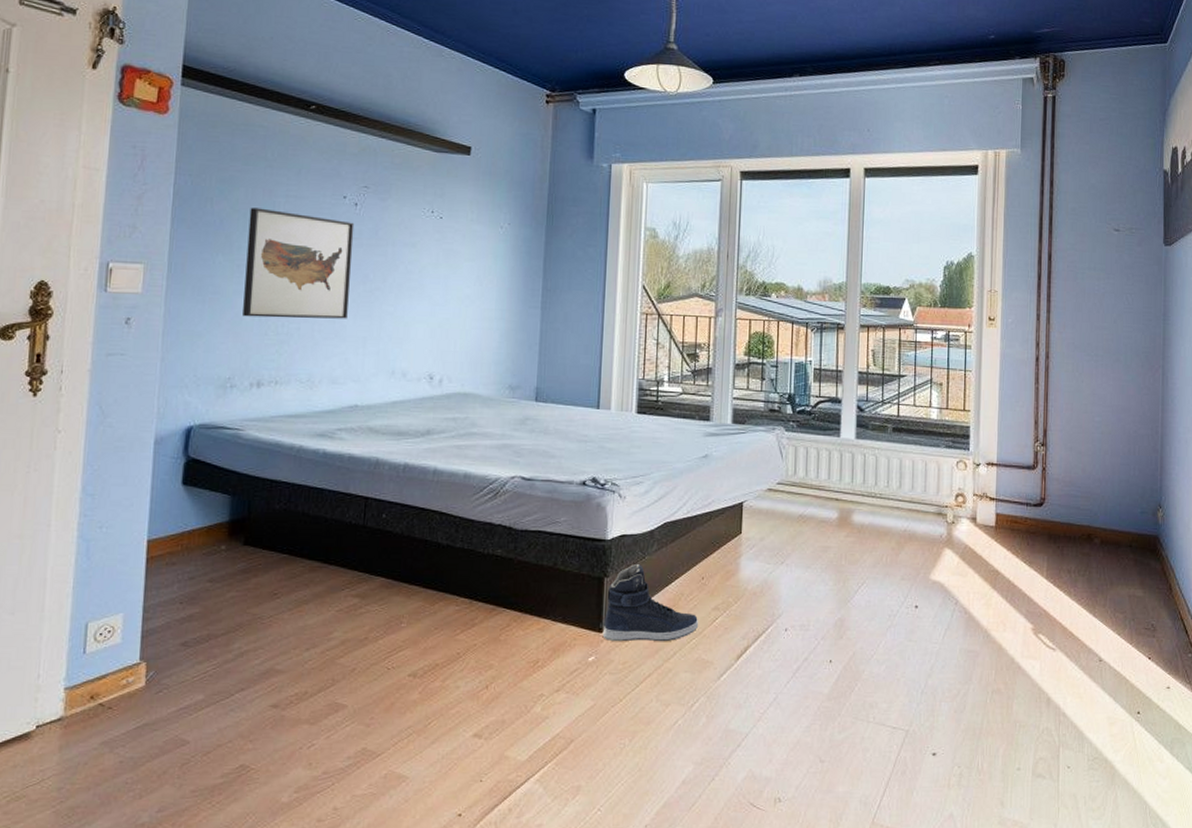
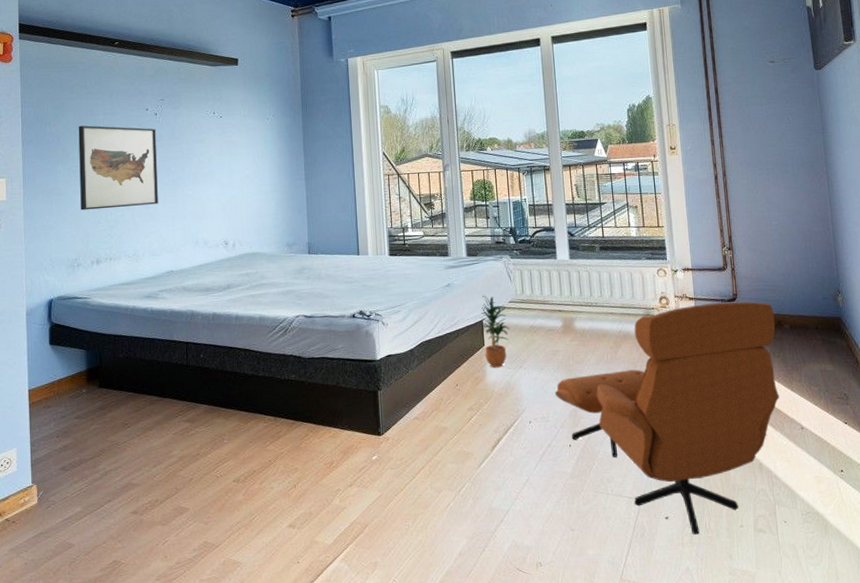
sneaker: present [602,563,699,641] -> none [381,377,458,442]
potted plant: none [740,472,774,562] -> present [480,295,509,368]
lounge chair: none [819,506,1085,776] -> present [554,301,779,535]

